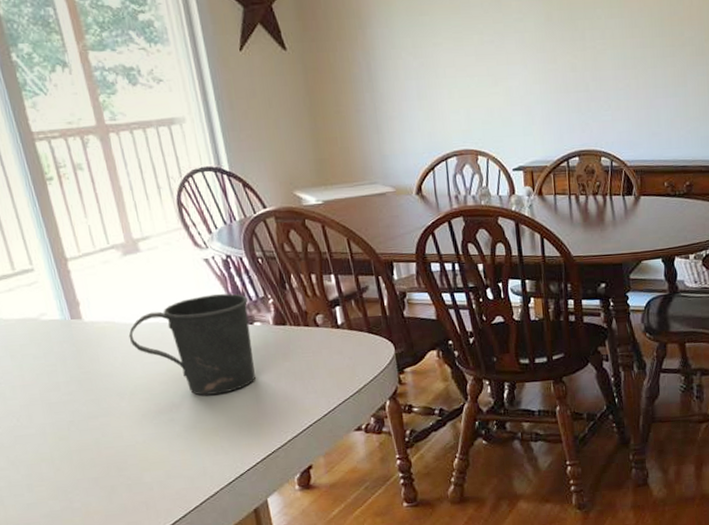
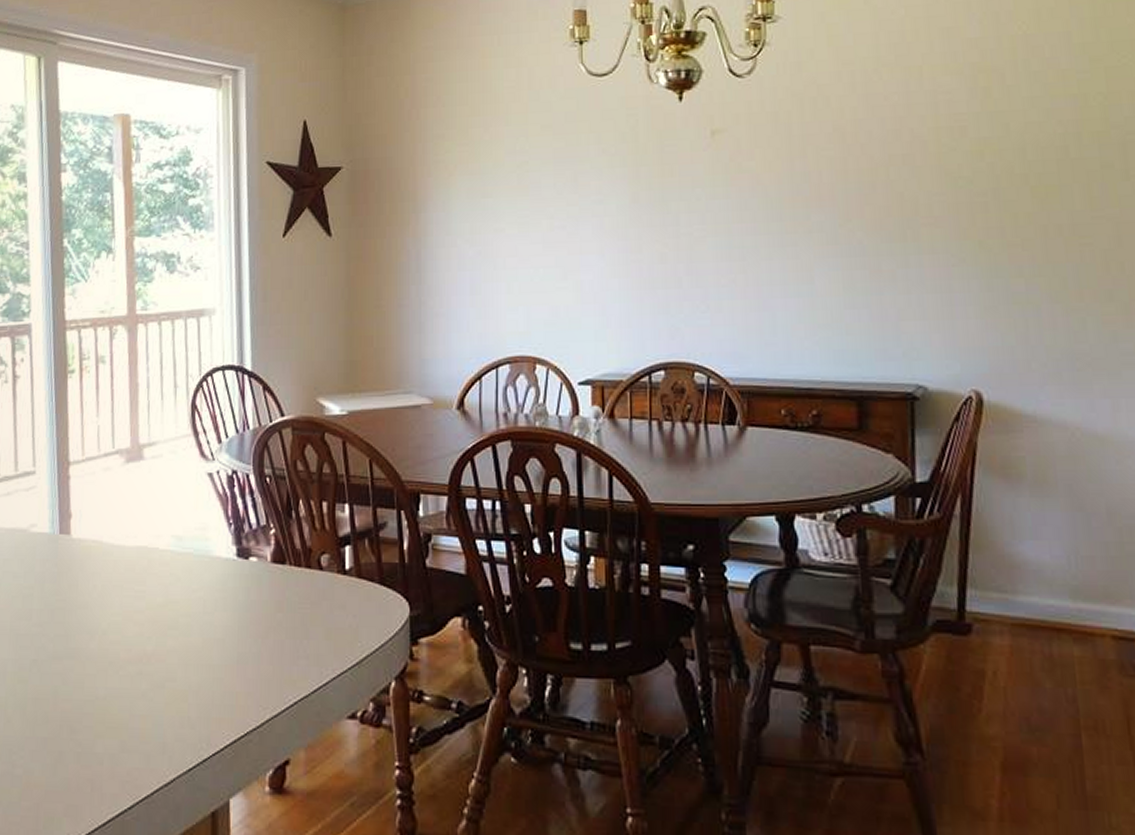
mug: present [128,293,255,395] -> none [113,518,248,646]

